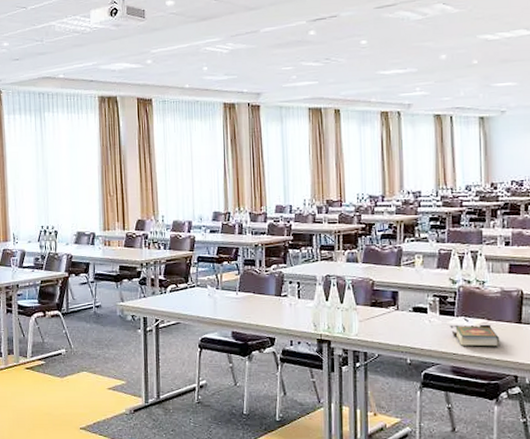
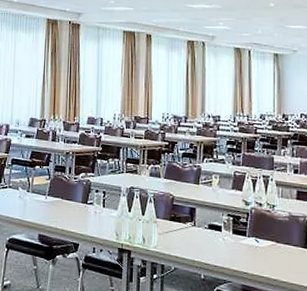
book: present [450,324,500,347] -> none [241,245,287,269]

